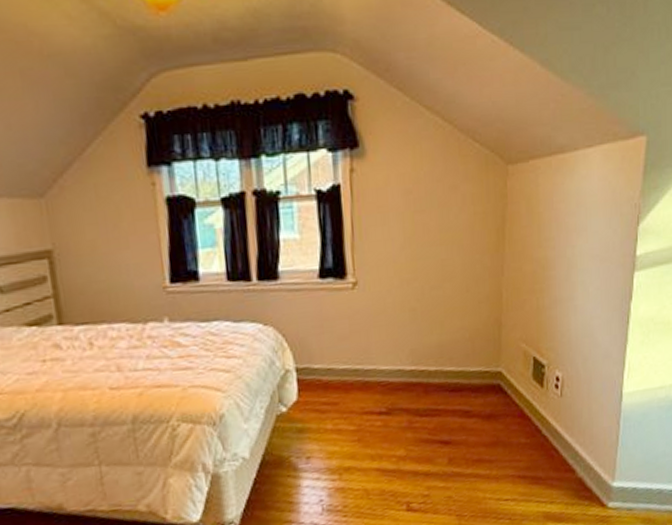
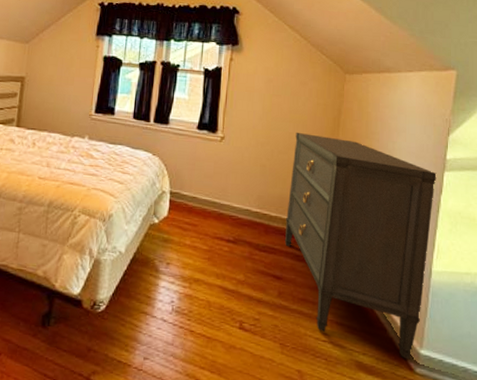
dresser: none [447,254,625,497] -> present [284,133,437,360]

